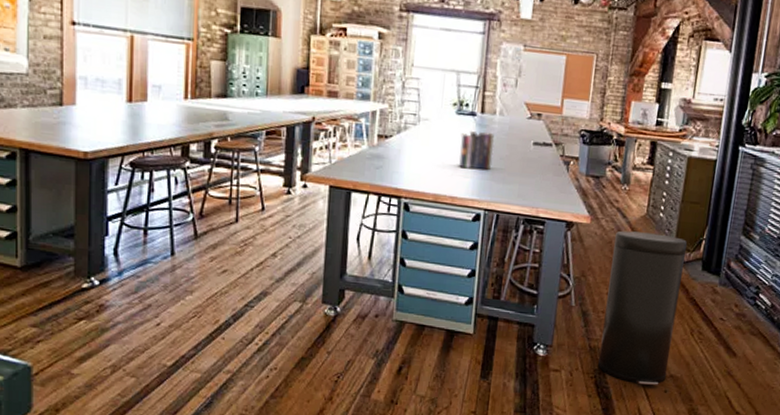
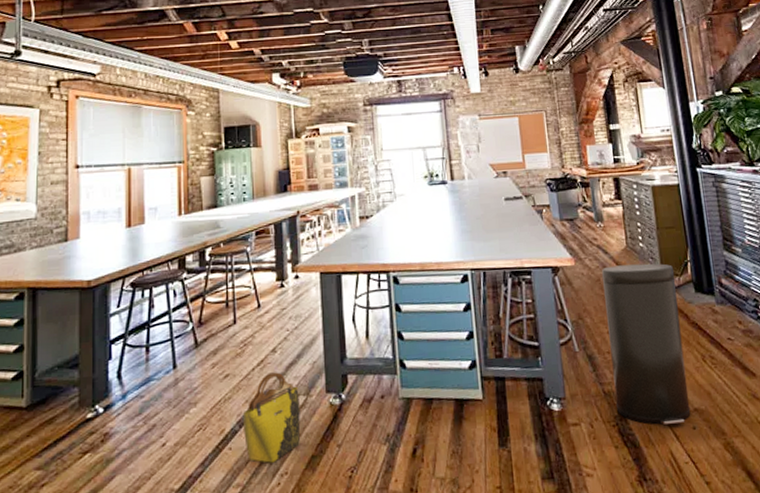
tote bag: none [238,275,296,357] -> present [243,372,301,463]
books: present [458,131,494,171] -> none [436,196,470,234]

